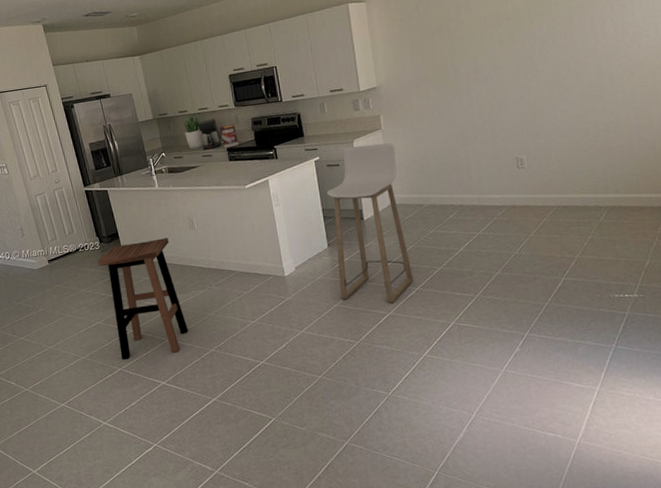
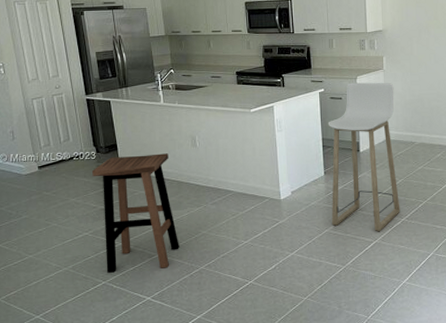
planter: present [182,112,205,149] -> none [194,33,215,69]
coffee maker: present [197,119,222,150] -> none [209,42,232,71]
cereal box: present [219,123,240,148] -> none [231,48,249,72]

